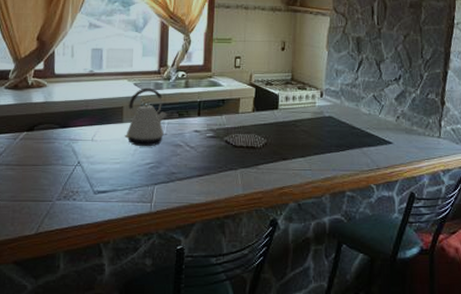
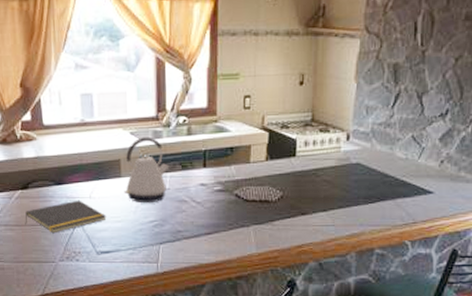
notepad: none [26,142,106,174] -> present [25,200,107,234]

